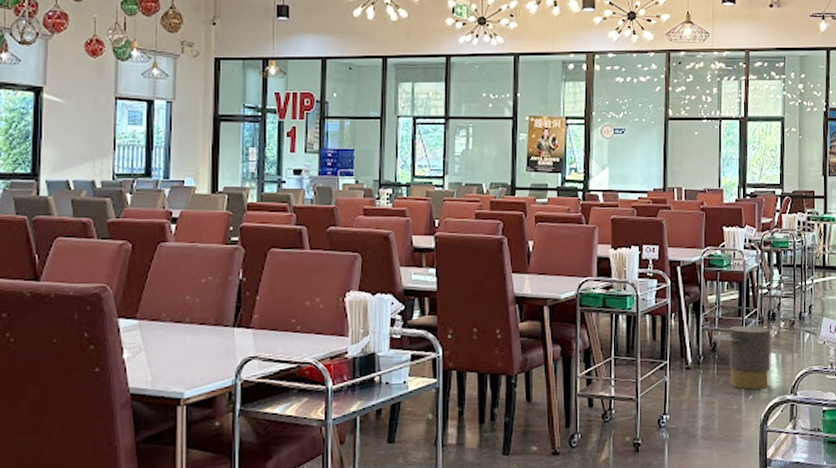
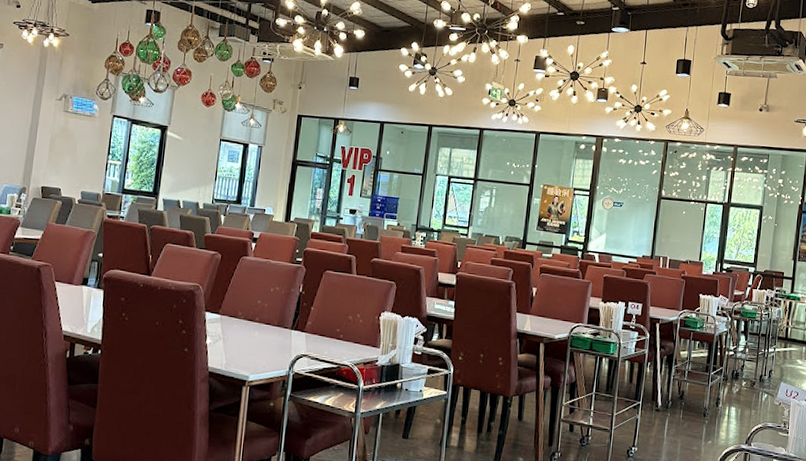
trash can: present [712,326,771,390] -> none [681,380,733,437]

